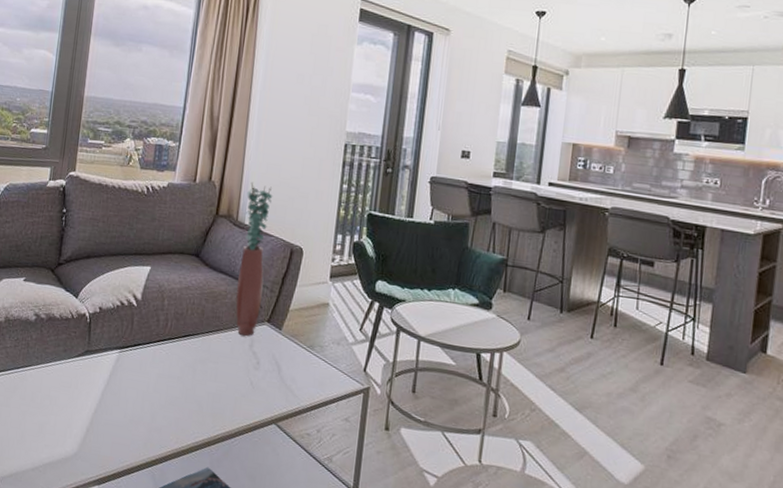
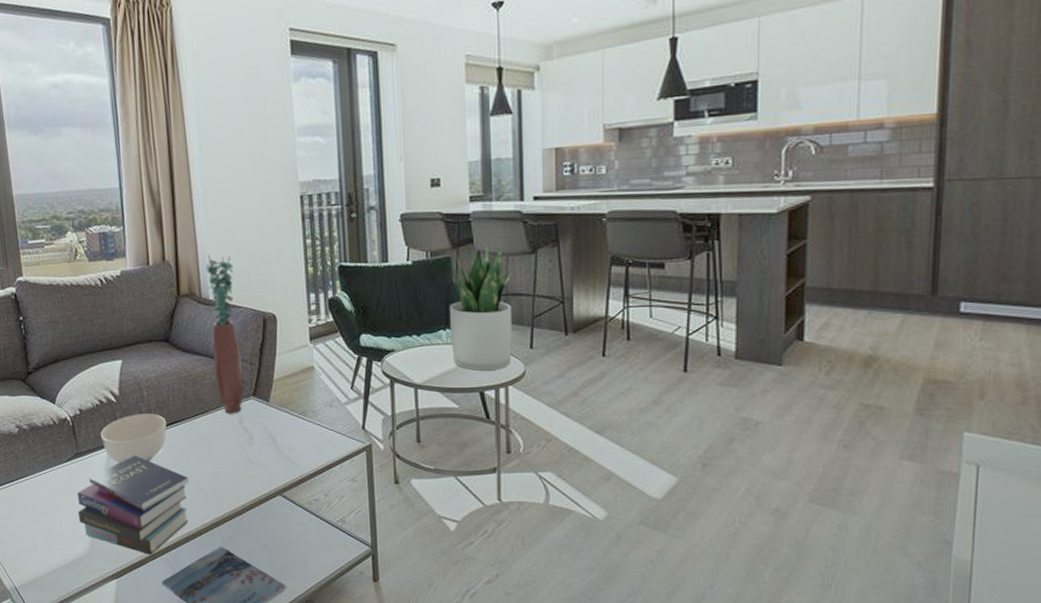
books: none [74,361,190,466] -> present [77,455,189,555]
bowl: none [114,321,181,370] -> present [100,414,167,462]
planter: none [457,218,521,335] -> present [449,245,513,371]

